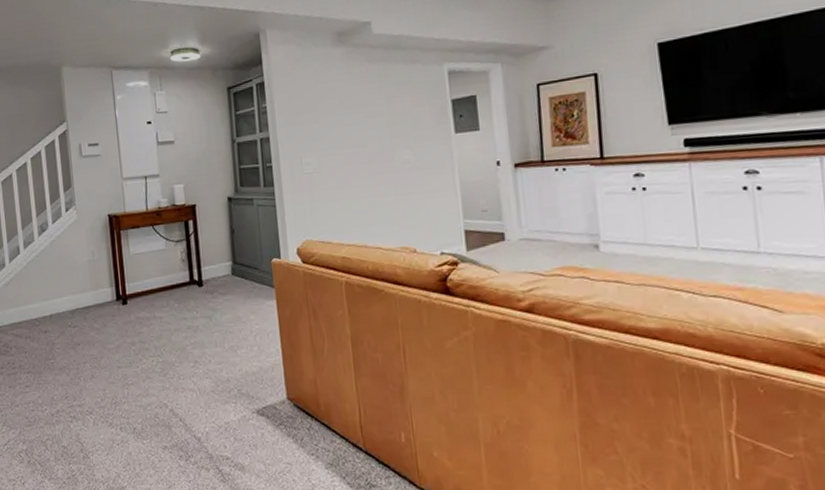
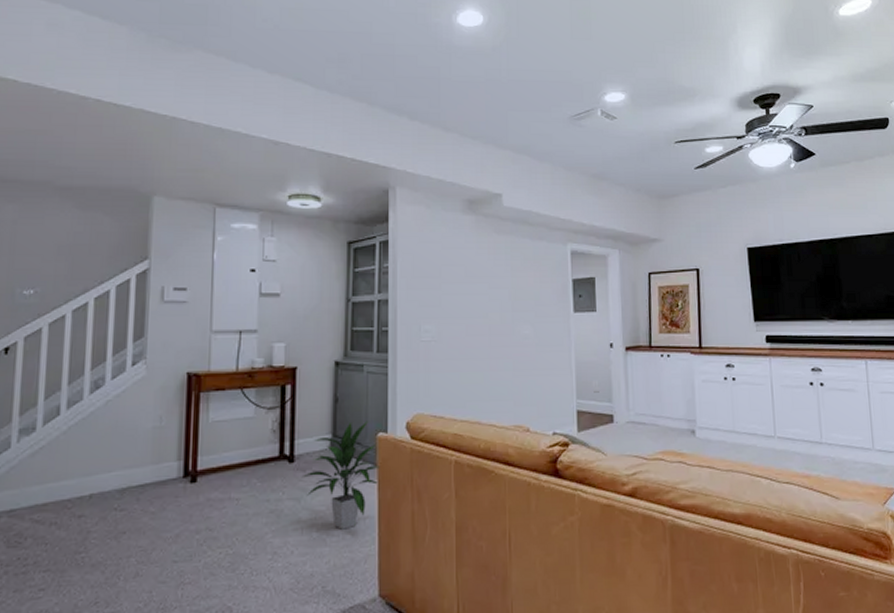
indoor plant: none [210,248,277,343] -> present [301,421,380,530]

